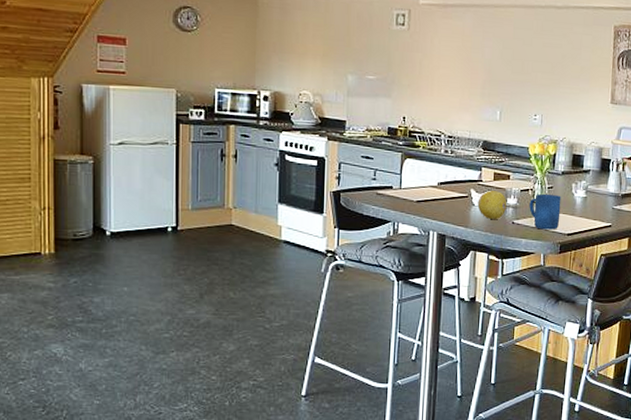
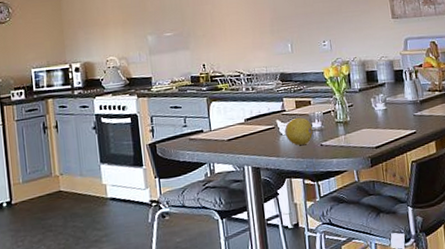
mug: present [529,194,561,230] -> none [333,112,366,147]

